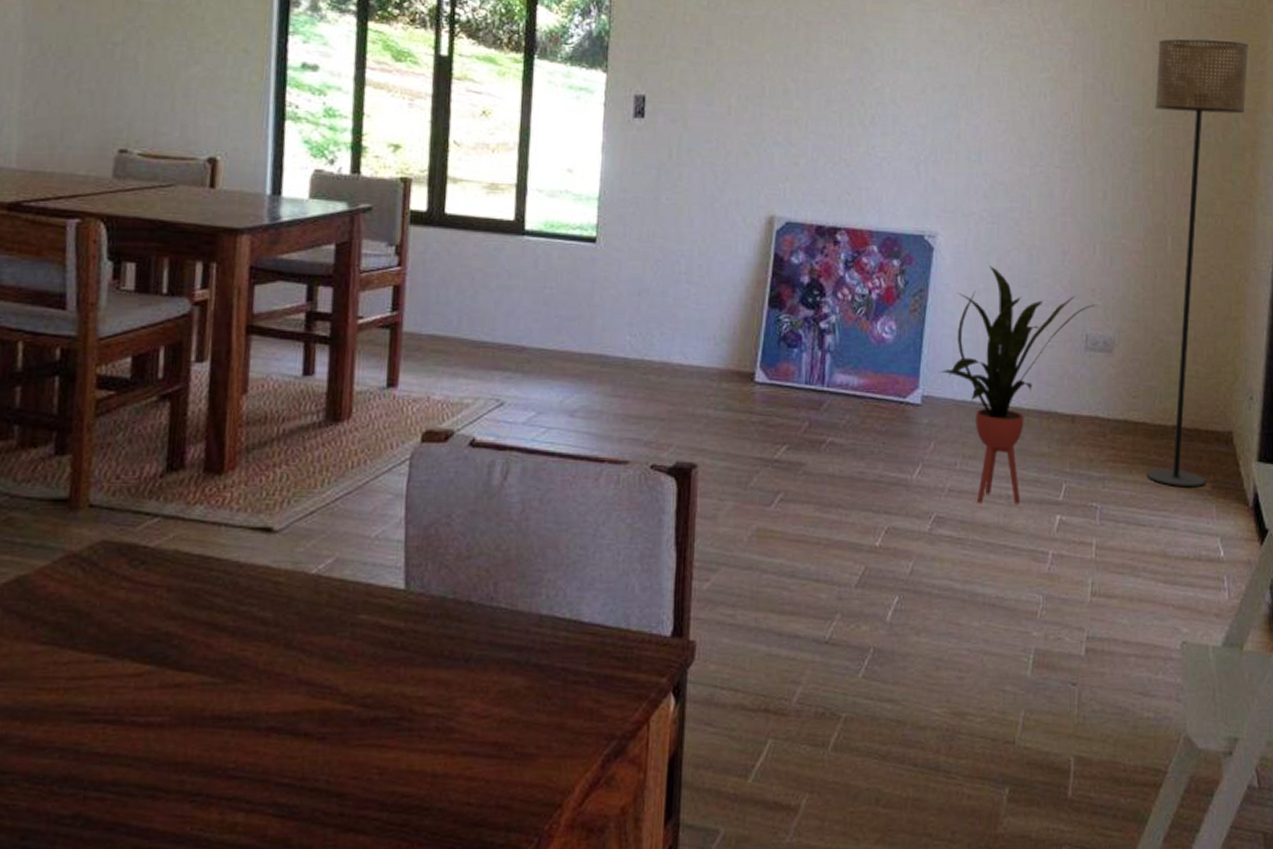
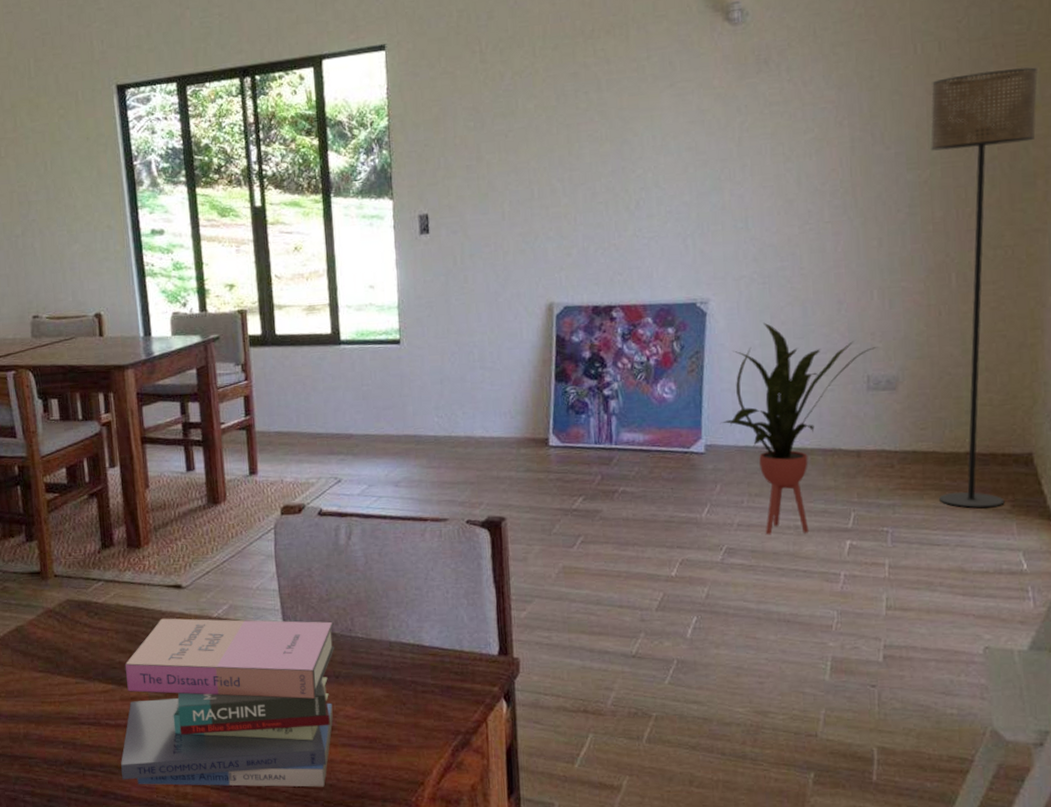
books: none [143,572,471,813] -> present [121,618,335,787]

